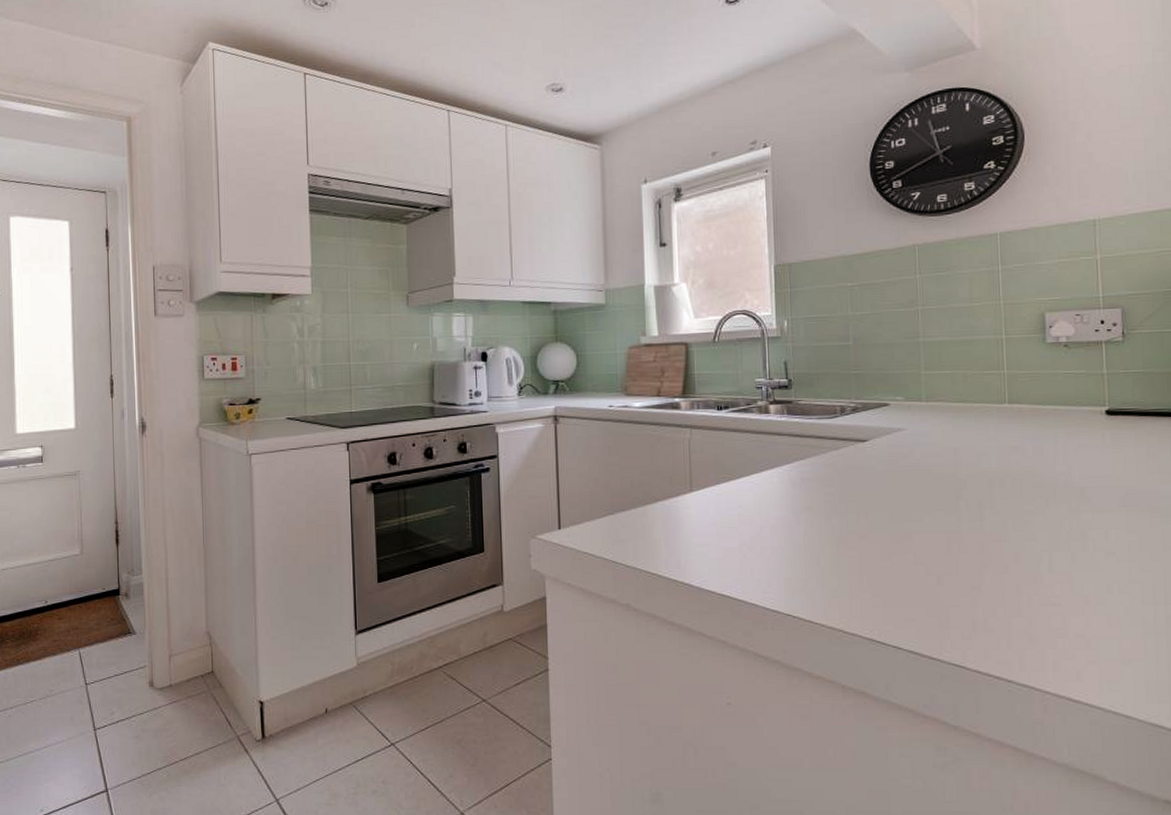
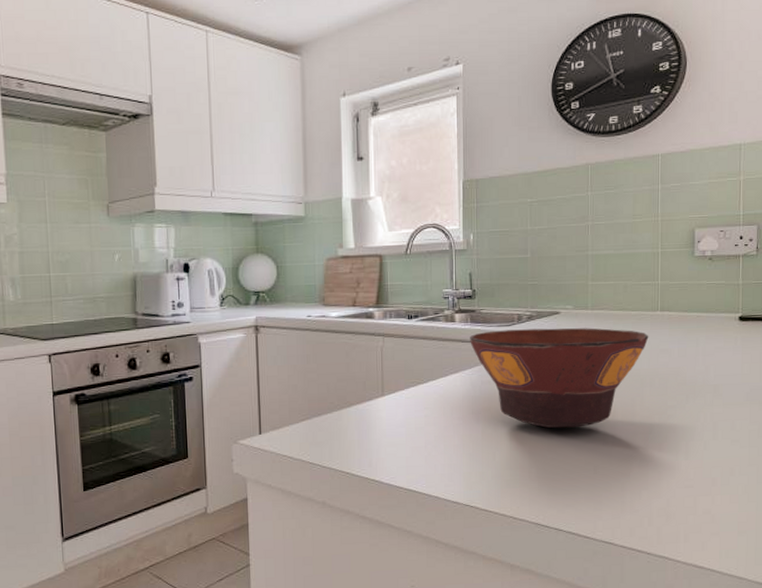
bowl: none [787,421,996,533] -> present [470,328,649,429]

